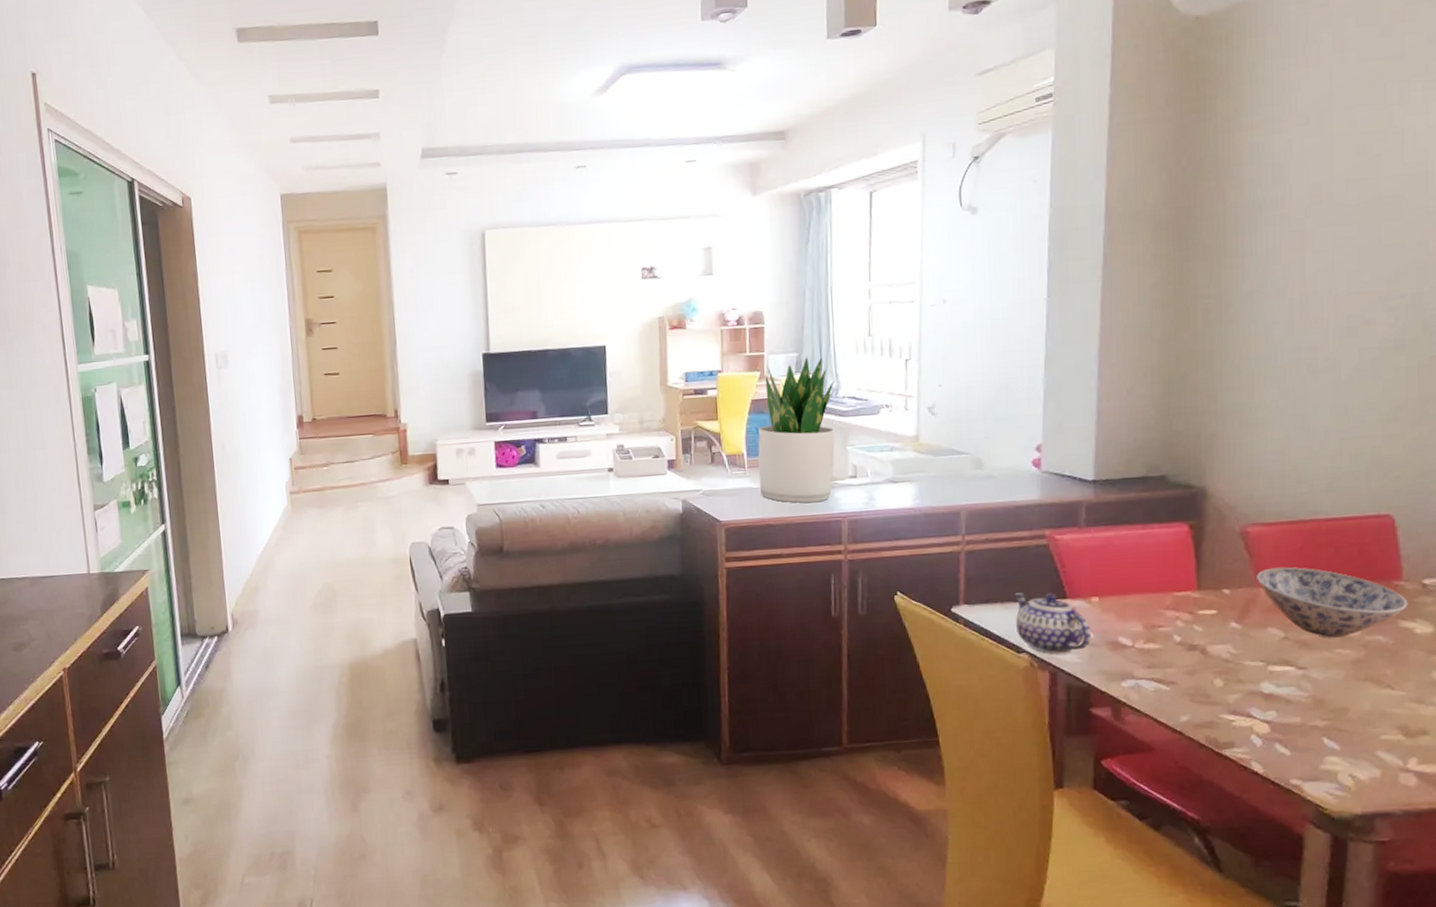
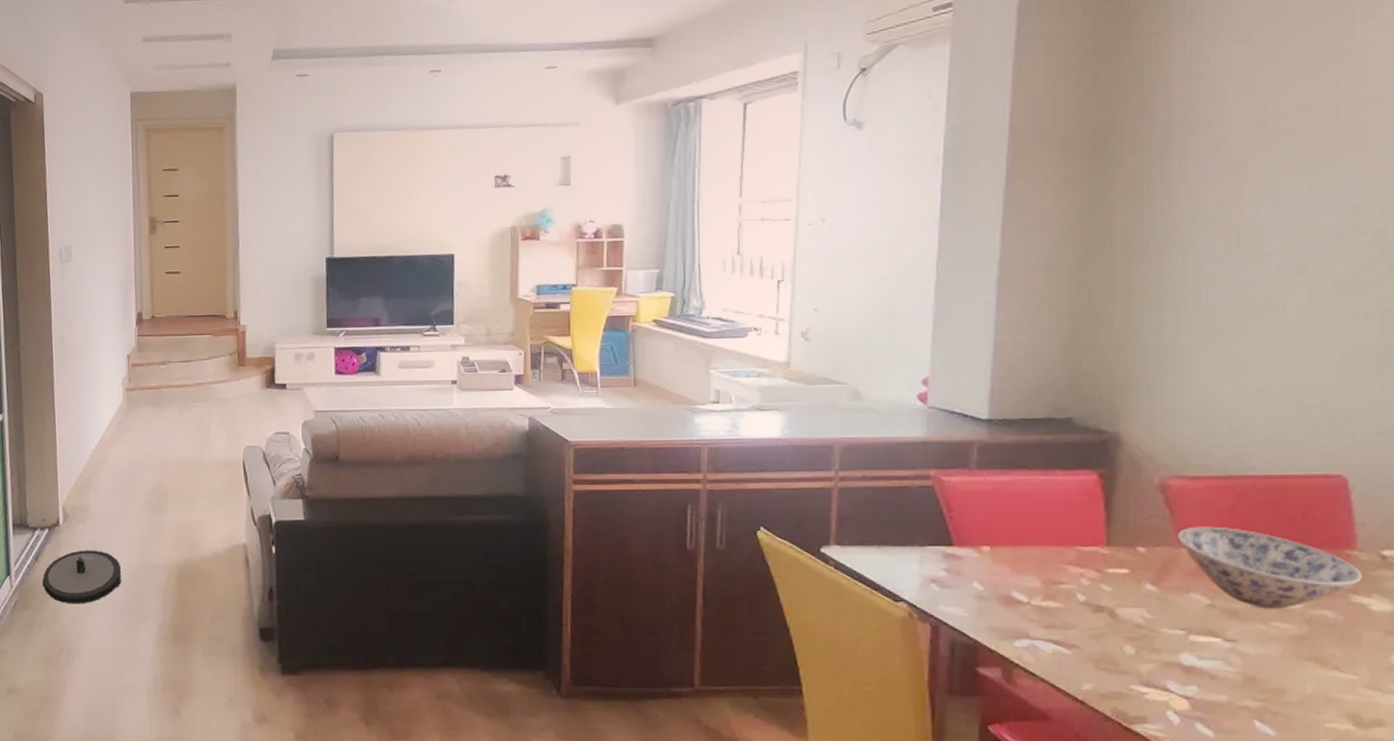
robot vacuum: none [214,654,294,710] -> present [42,550,122,604]
planter: present [757,357,836,503] -> none [611,274,700,428]
teapot: present [1014,593,1092,654] -> none [892,536,981,606]

